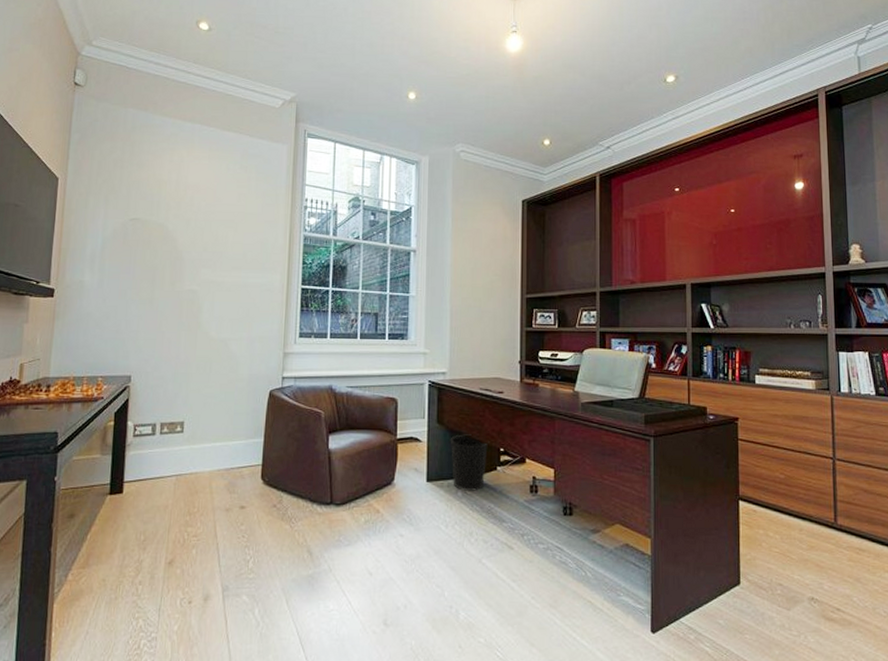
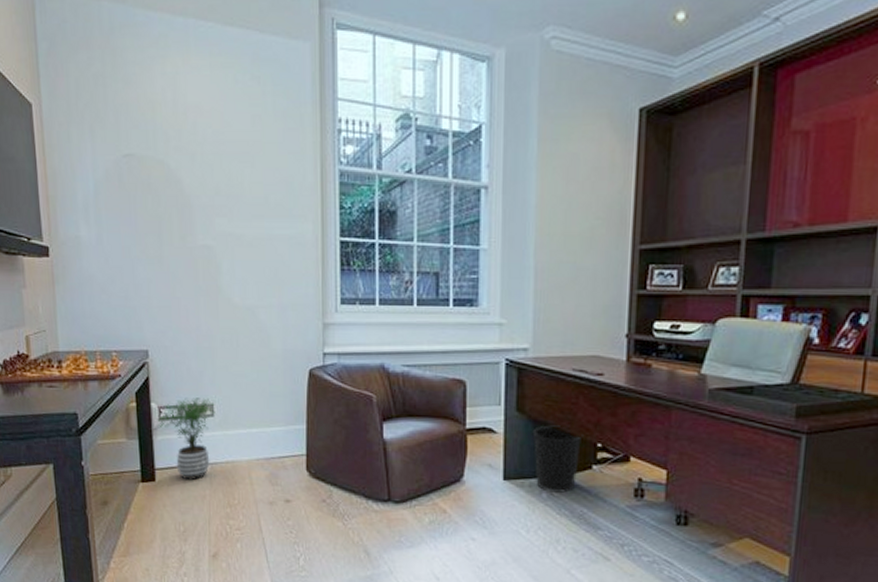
potted plant: none [131,416,185,492] -> present [157,397,215,481]

